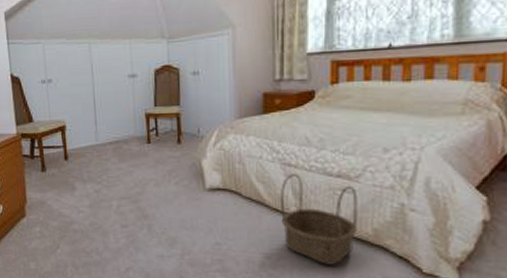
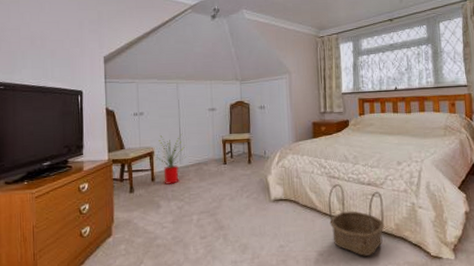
house plant: none [64,106,103,165] -> present [152,134,186,186]

